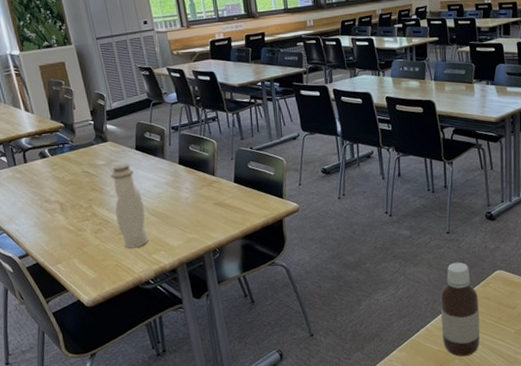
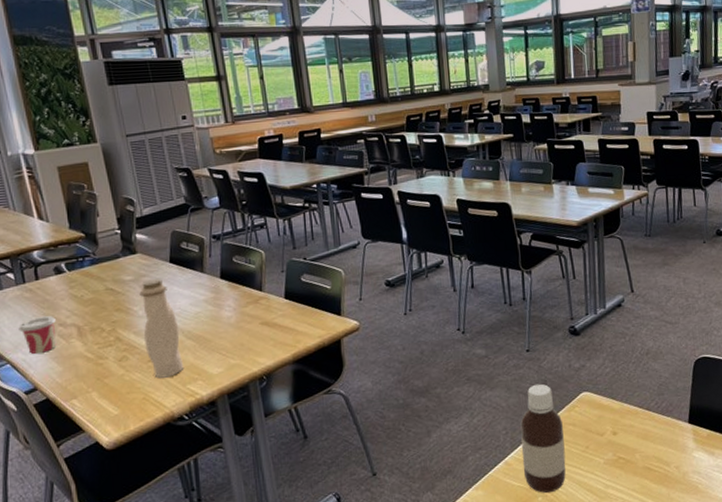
cup: none [12,194,44,225] -> present [18,316,57,354]

